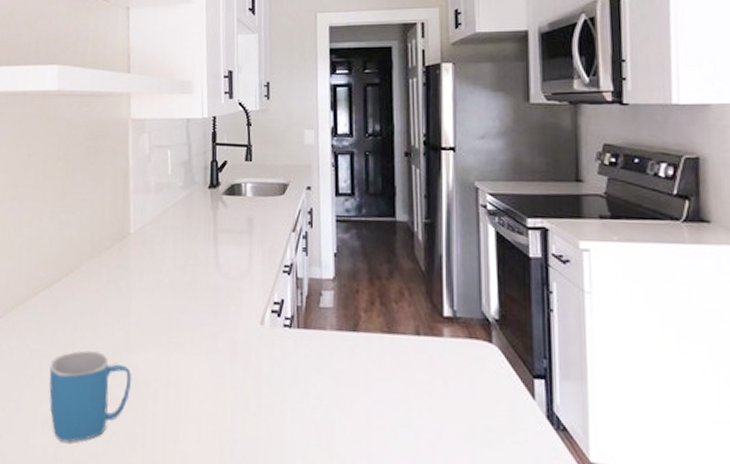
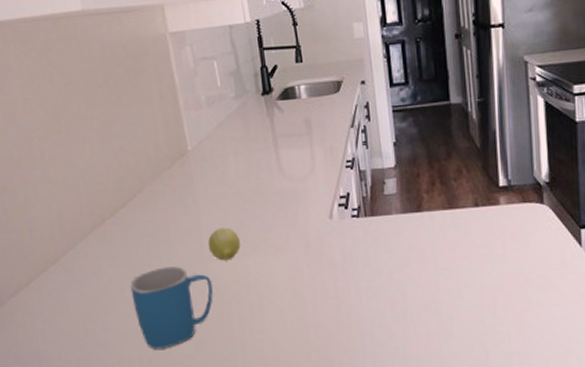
fruit: none [133,317,166,354] -> present [208,227,241,261]

